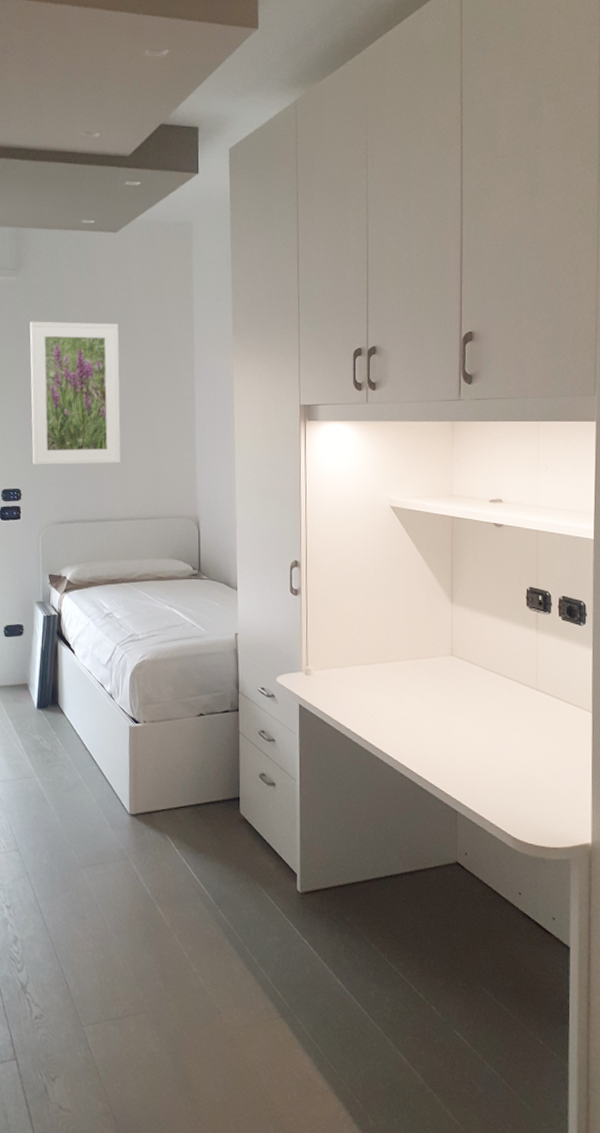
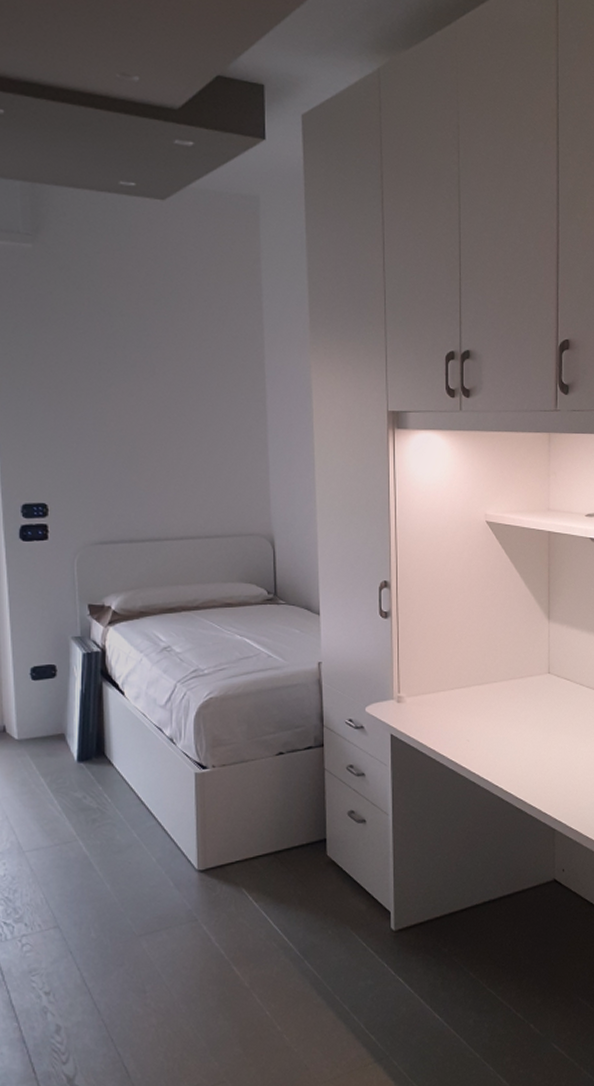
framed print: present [29,321,121,465] -> none [53,300,177,475]

